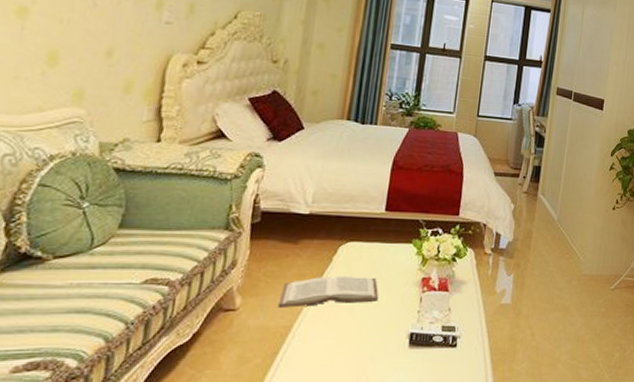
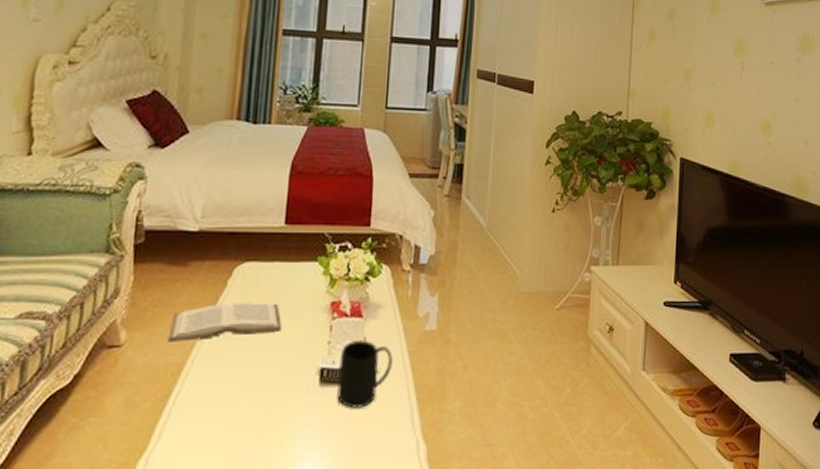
mug: none [423,311,472,367] -> present [337,341,393,409]

